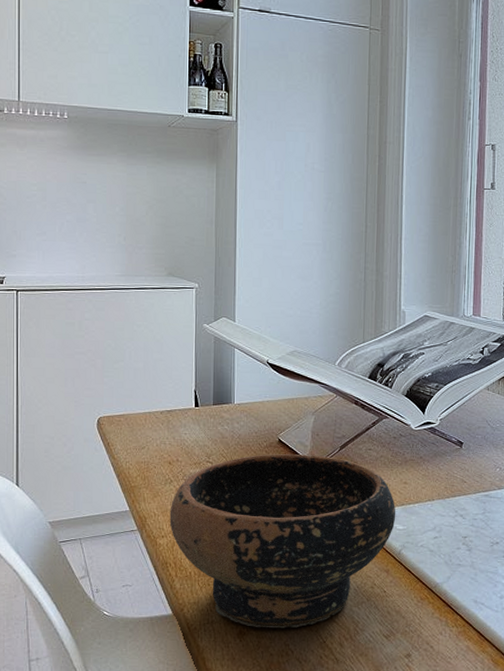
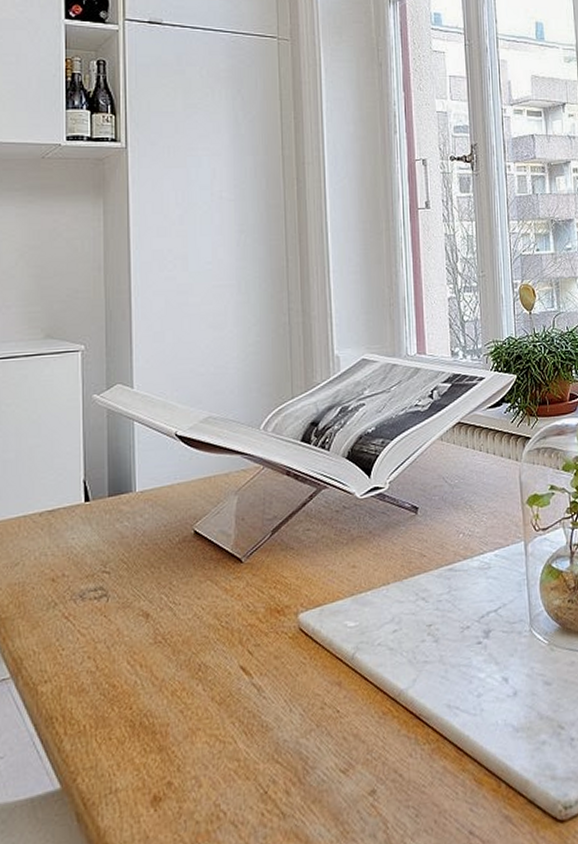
bowl: present [169,454,396,629] -> none [54,545,346,789]

